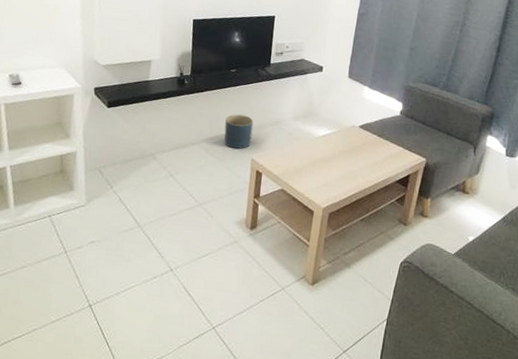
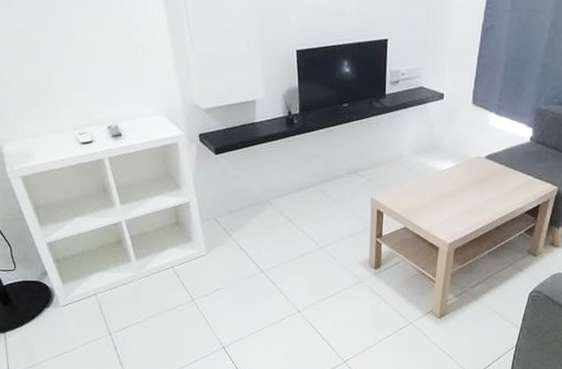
planter: present [224,114,254,149] -> none [340,152,371,189]

